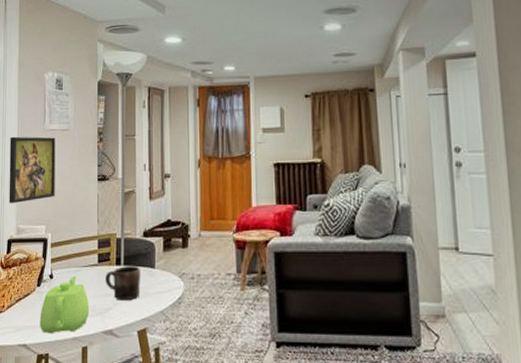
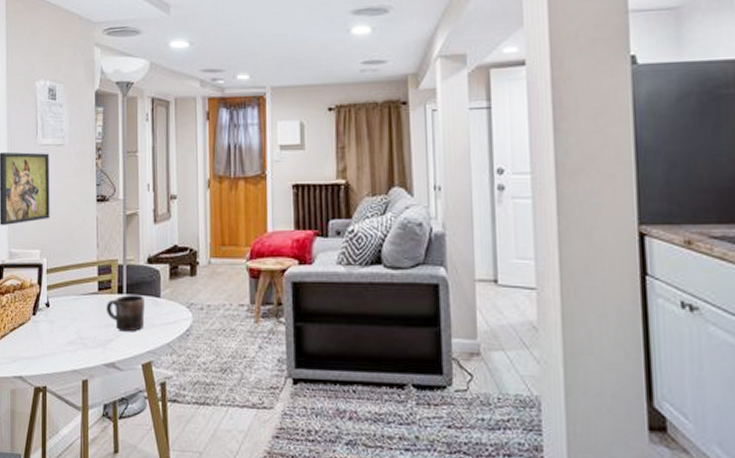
teapot: present [40,276,90,333] -> none [36,305,90,365]

